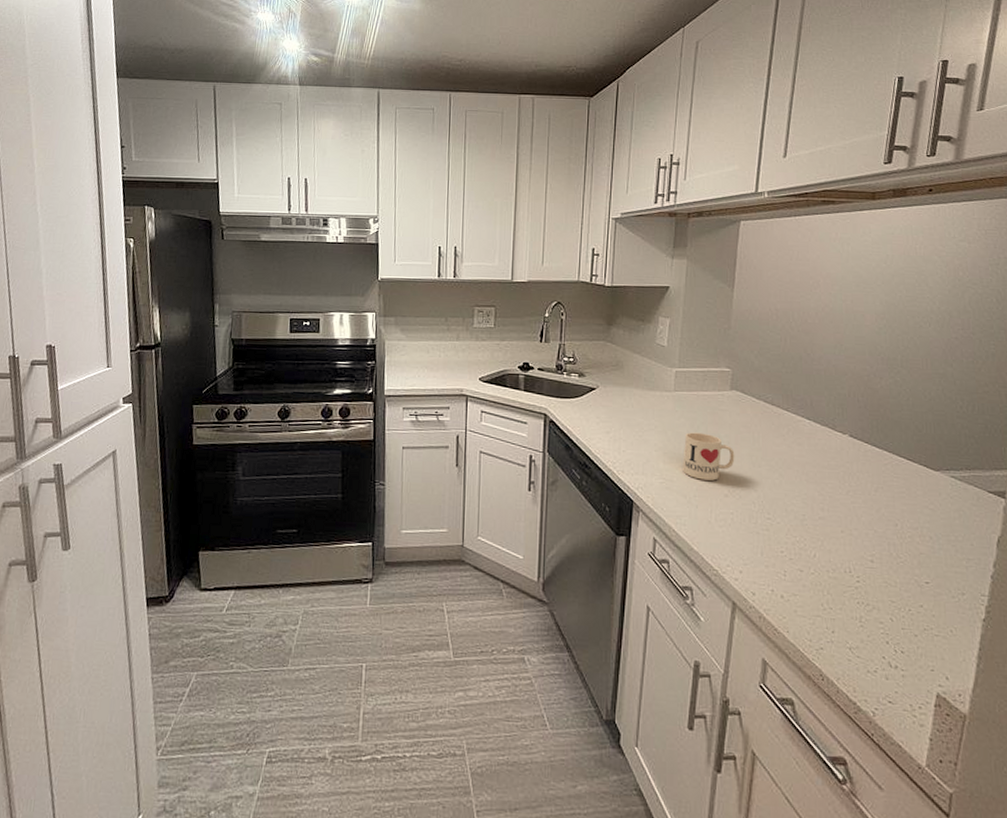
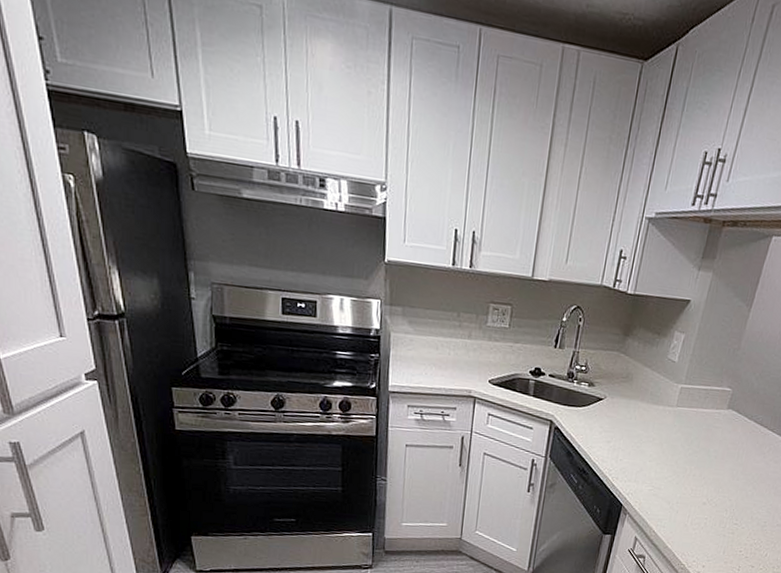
mug: present [683,432,735,481] -> none [671,446,720,490]

